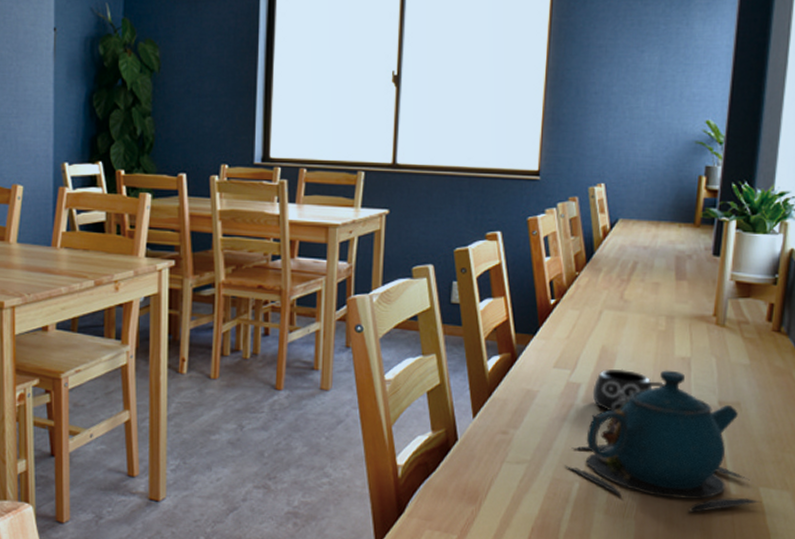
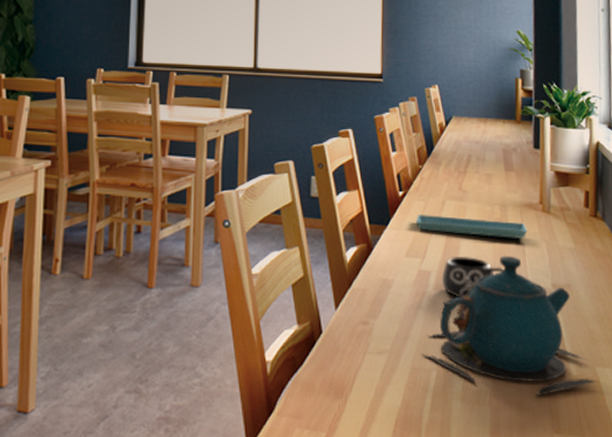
saucer: none [567,325,696,353] -> present [415,215,528,238]

